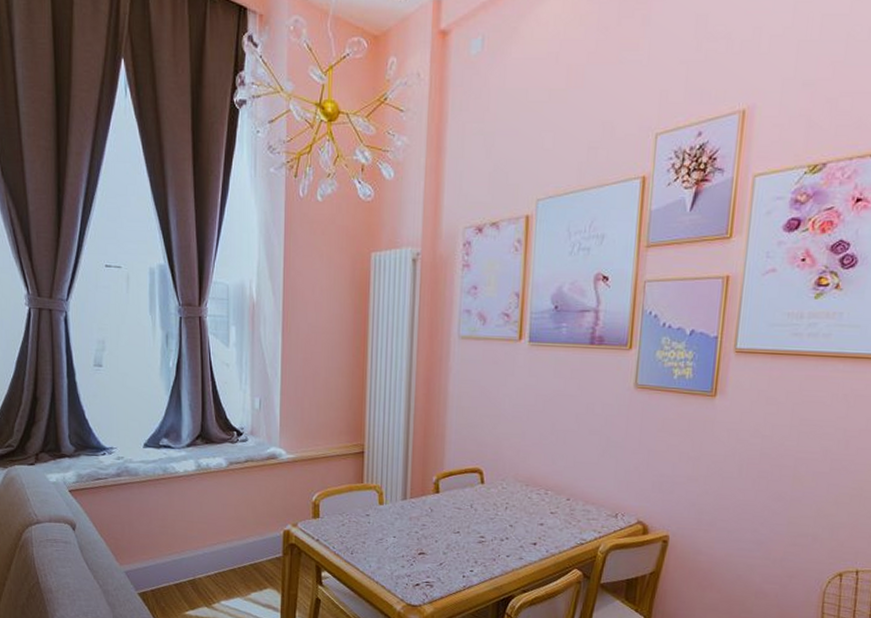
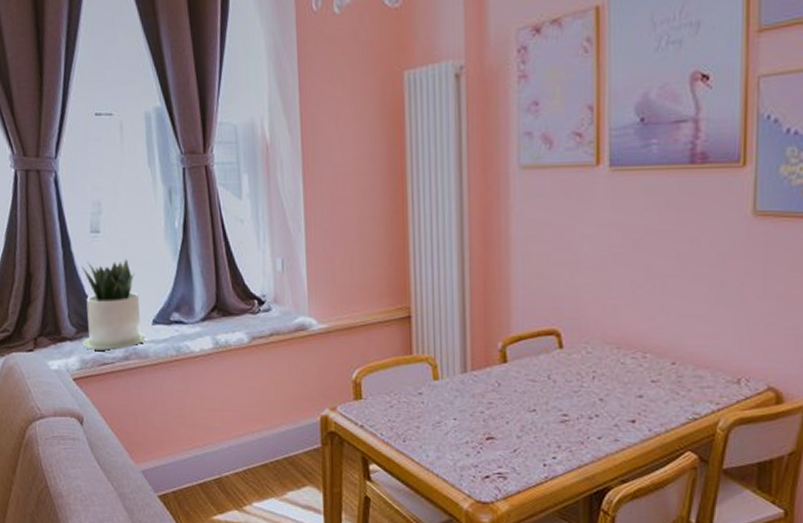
planter: none [79,390,138,468] -> present [82,259,147,351]

